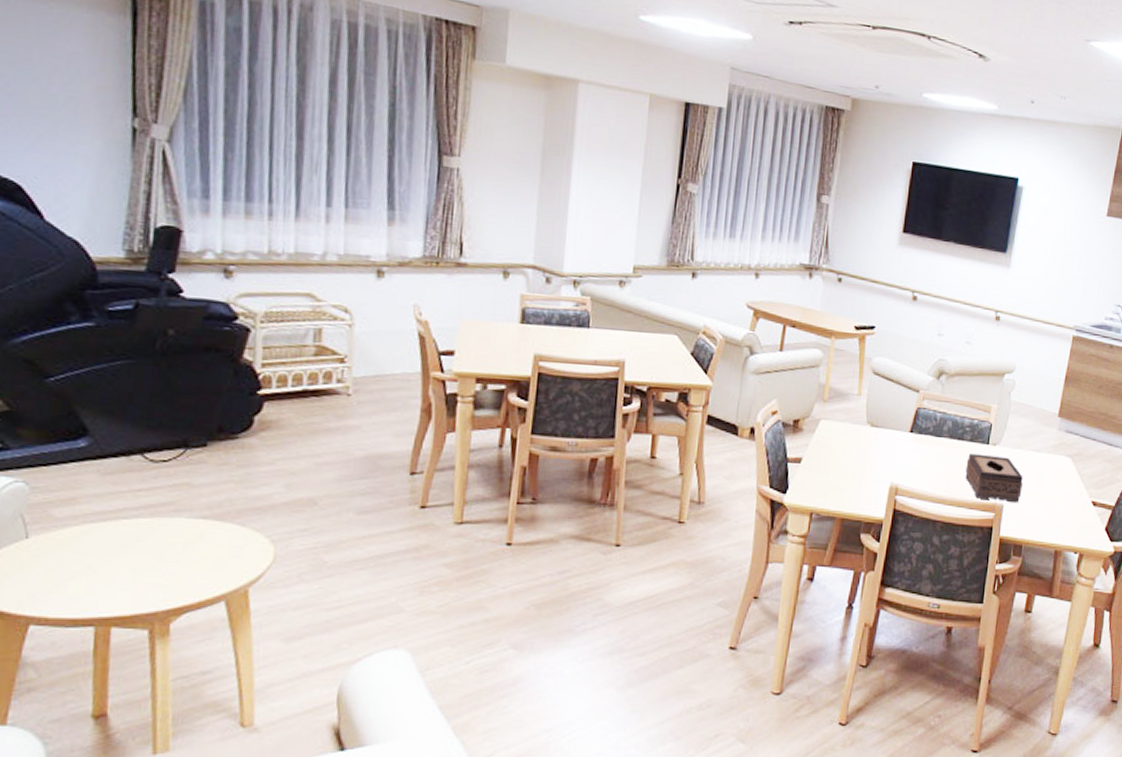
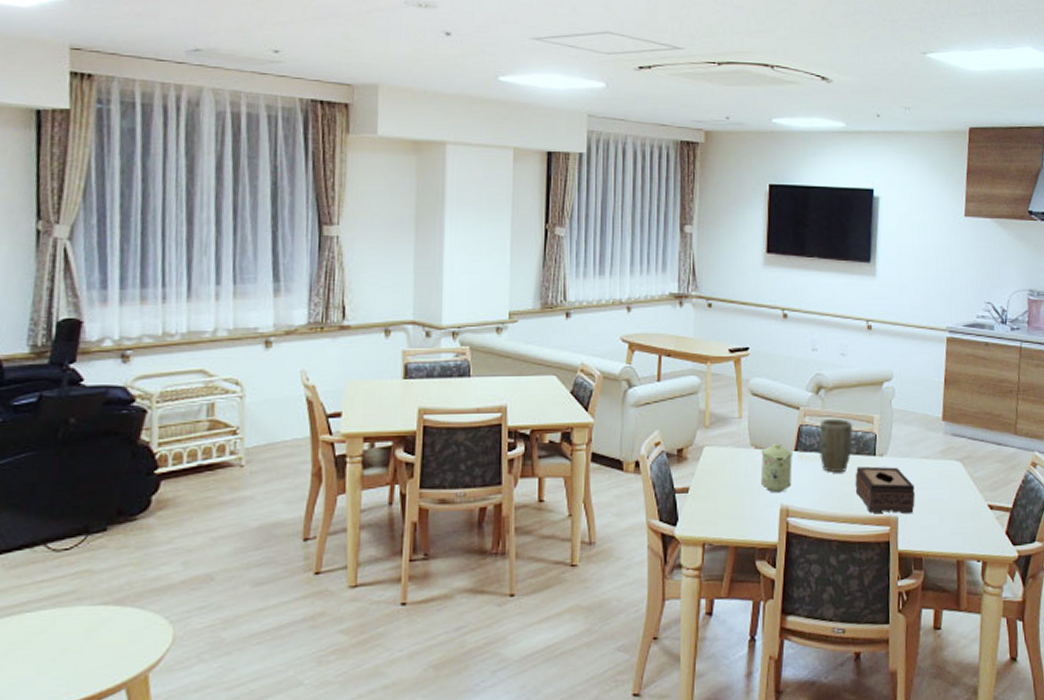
mug: none [873,423,909,472] -> present [760,443,794,493]
plant pot: none [933,404,970,458] -> present [818,418,853,473]

